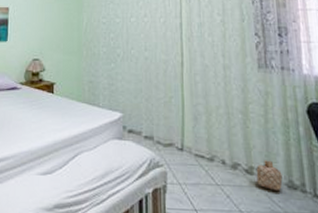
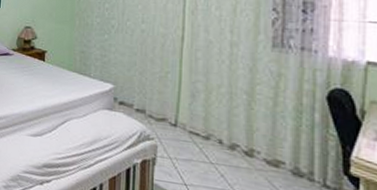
basket: present [256,160,283,192] -> none [256,144,287,177]

